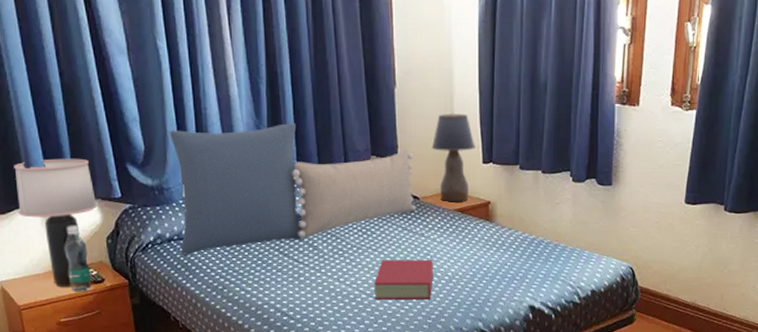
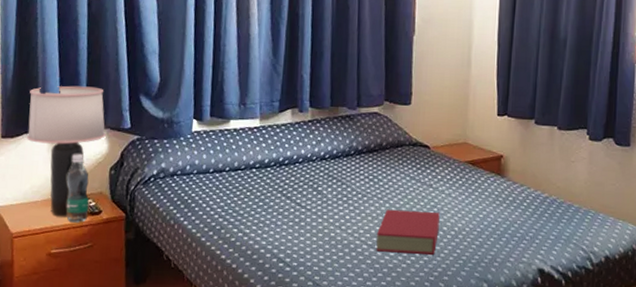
pillow: present [169,123,303,255] -> none [183,64,313,192]
pillow: present [292,149,417,239] -> none [303,96,428,182]
table lamp: present [431,113,475,202] -> none [446,63,491,154]

